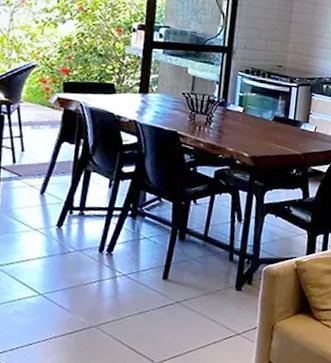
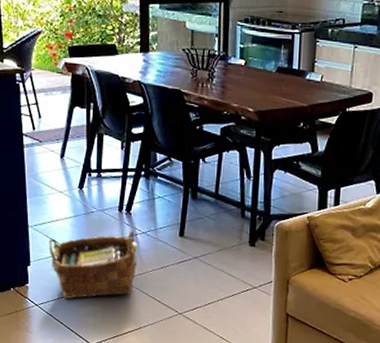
woven basket: none [13,272,116,348] -> present [48,230,138,299]

